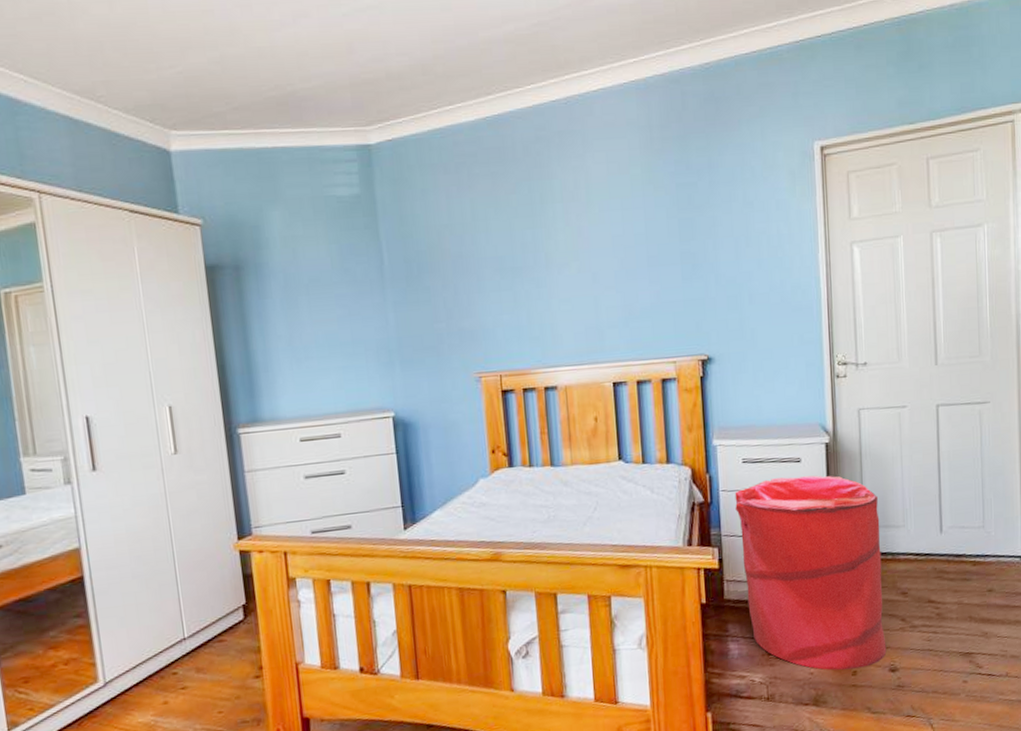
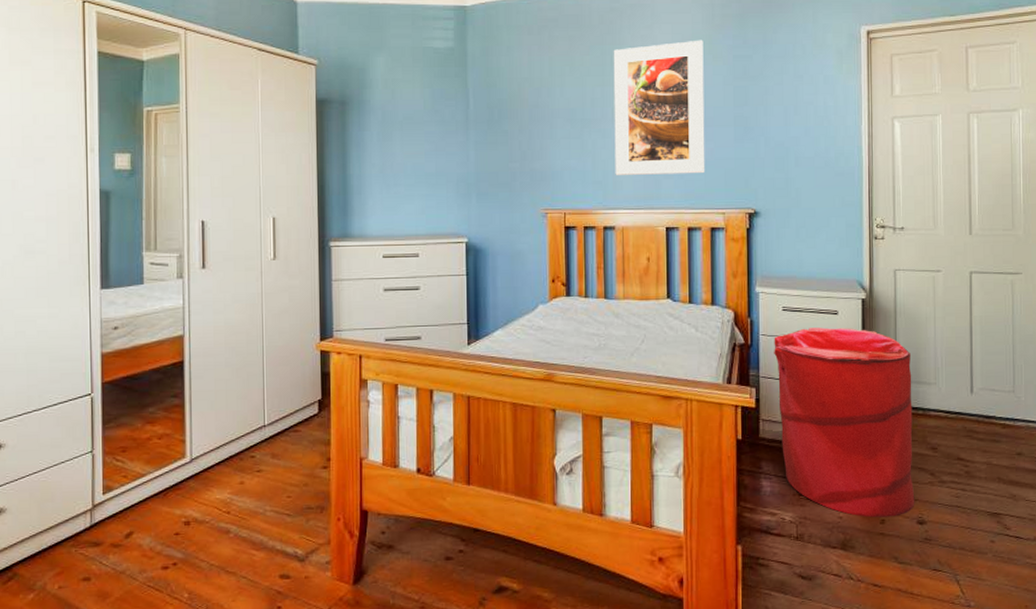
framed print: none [542,168,652,330] -> present [613,40,705,176]

